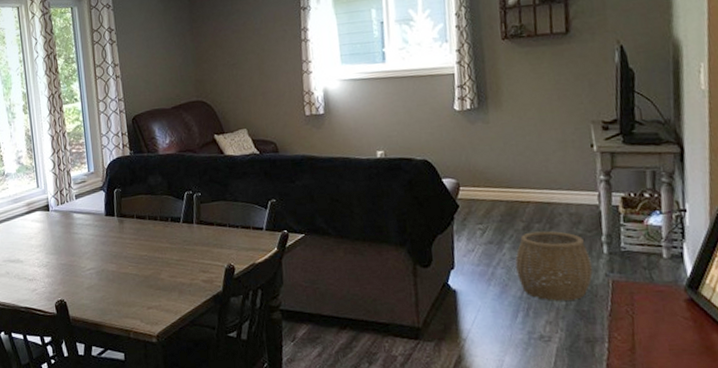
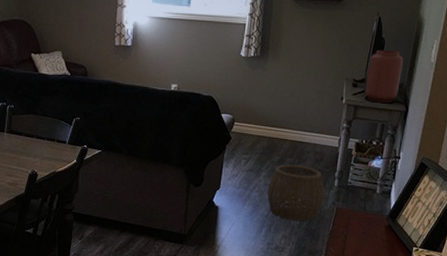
vase: none [618,81,666,146] -> present [365,49,403,103]

